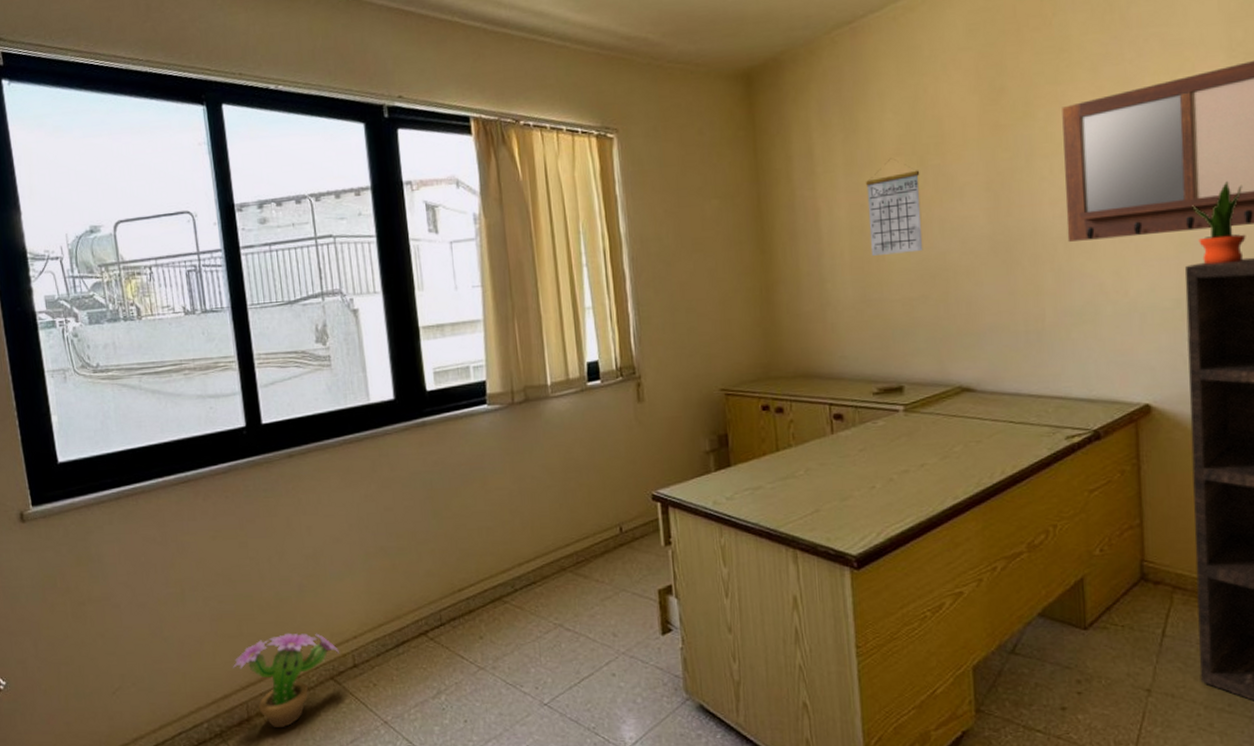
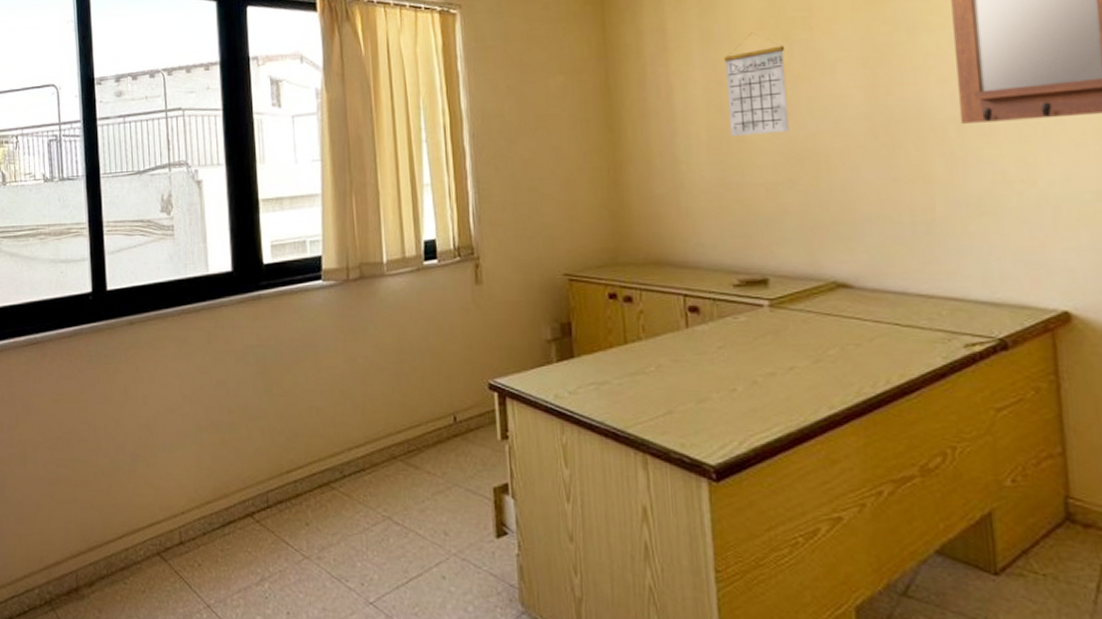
decorative plant: present [232,633,340,729] -> none [65,502,168,602]

